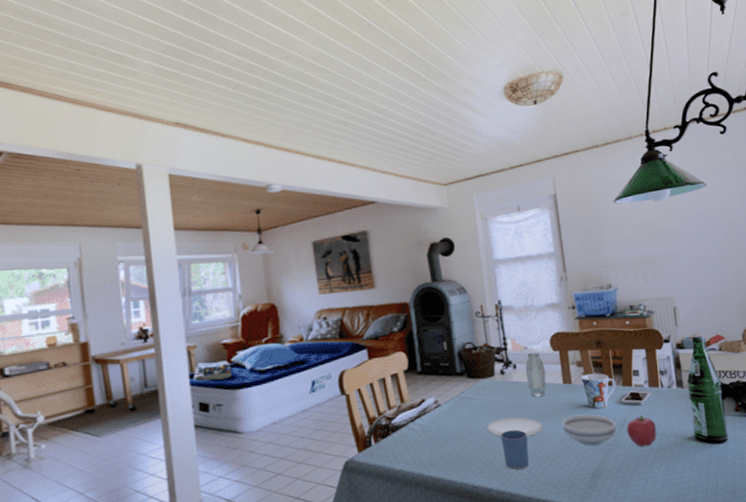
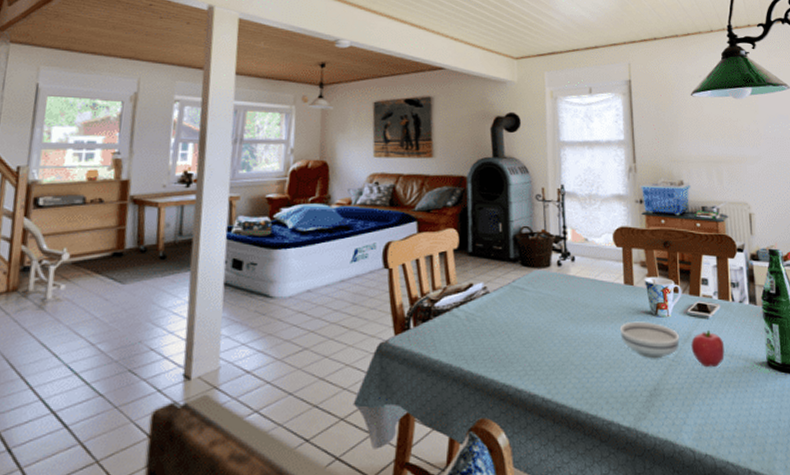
plate: present [487,417,543,437] -> none [537,316,599,340]
mug: present [501,429,529,470] -> none [551,330,581,377]
vase: present [525,353,546,397] -> none [584,246,606,296]

